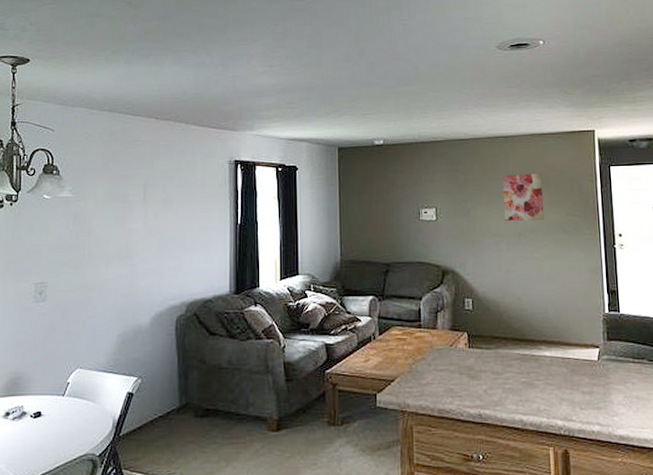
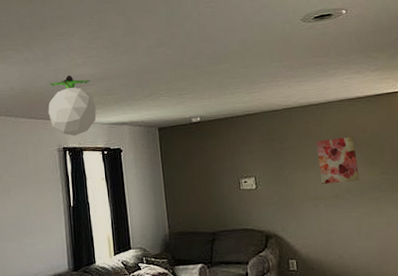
ceiling light: none [222,83,273,149] -> present [48,75,96,137]

